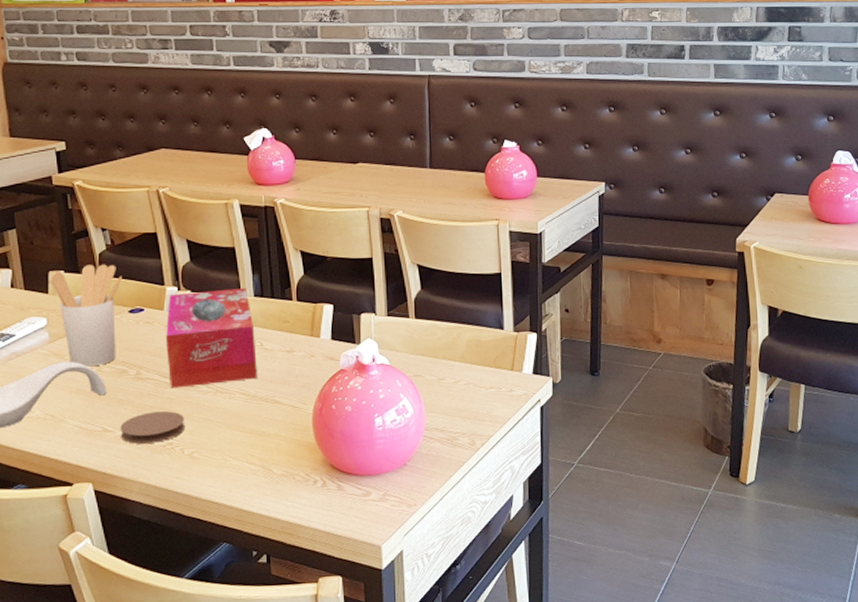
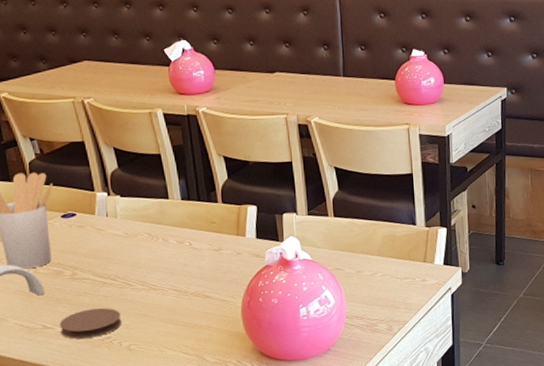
tissue box: present [165,288,257,389] -> none [98,192,188,287]

